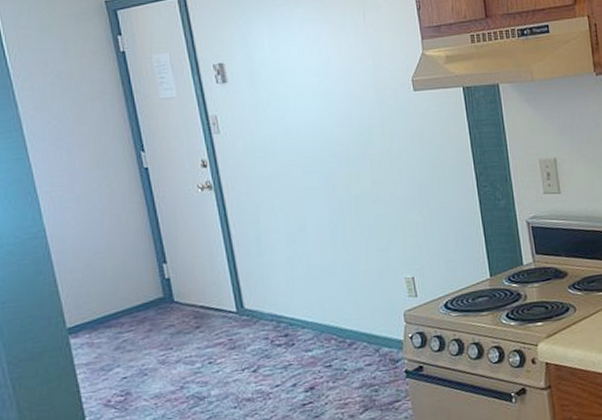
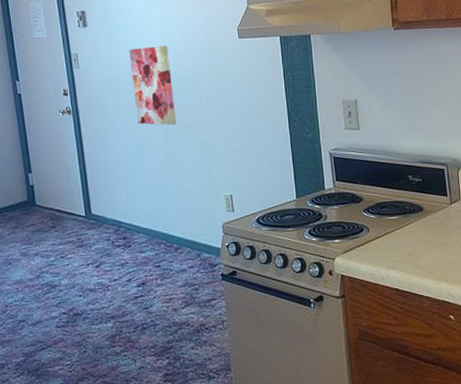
wall art: none [281,102,343,199] -> present [129,46,176,125]

